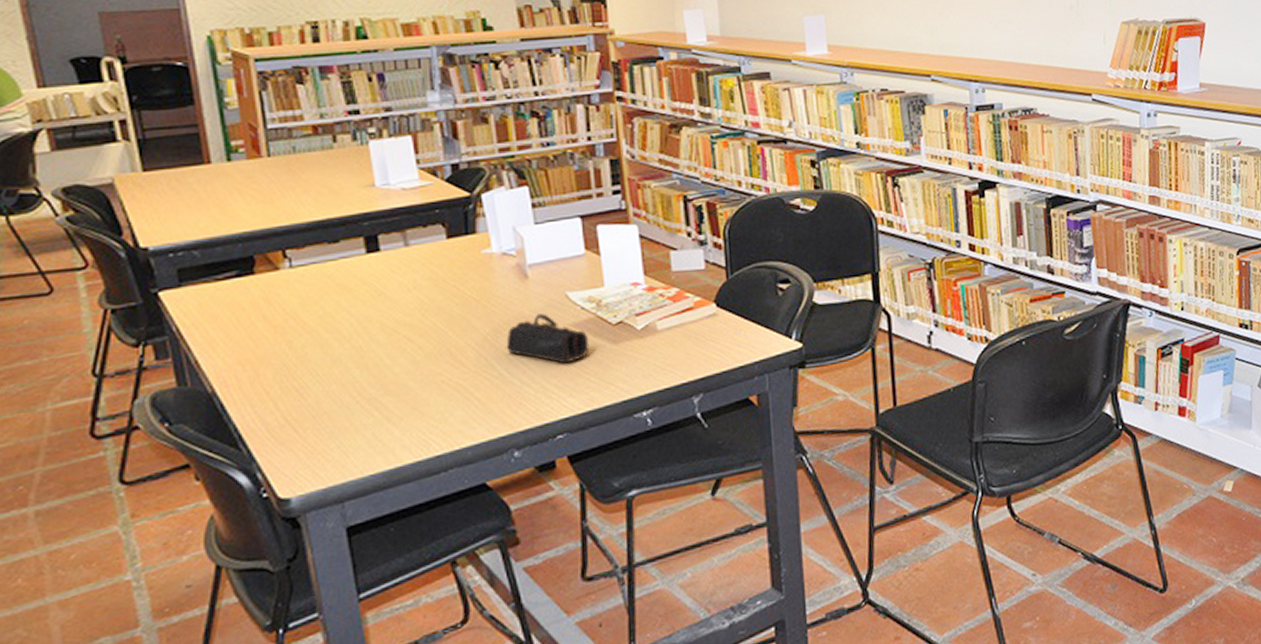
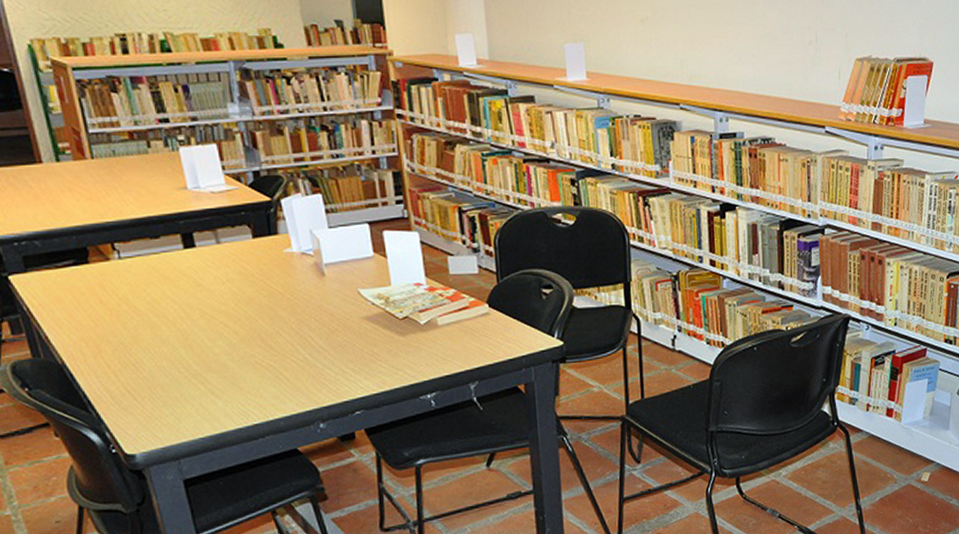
pencil case: present [506,313,589,364] -> none [309,307,380,351]

